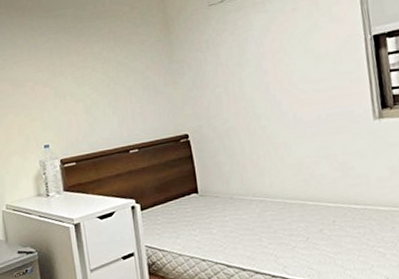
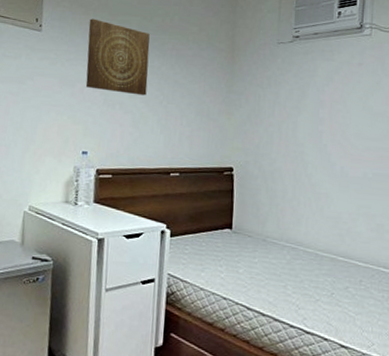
wall art: none [27,18,93,85] -> present [85,18,150,96]

